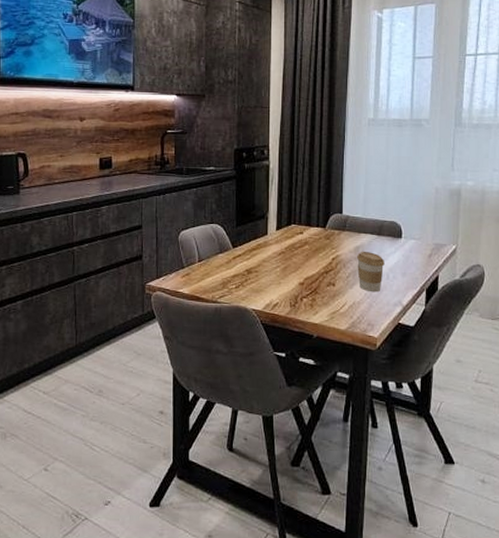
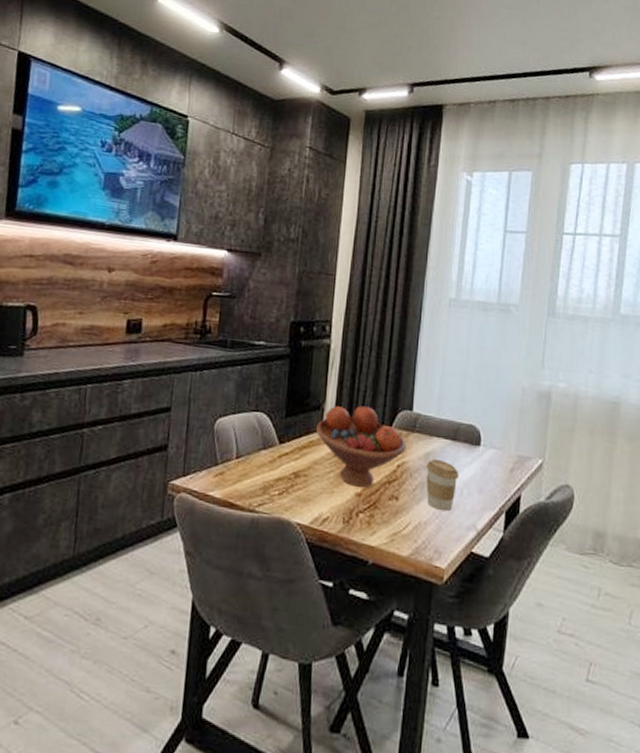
fruit bowl: none [263,213,339,279] -> present [316,405,407,489]

